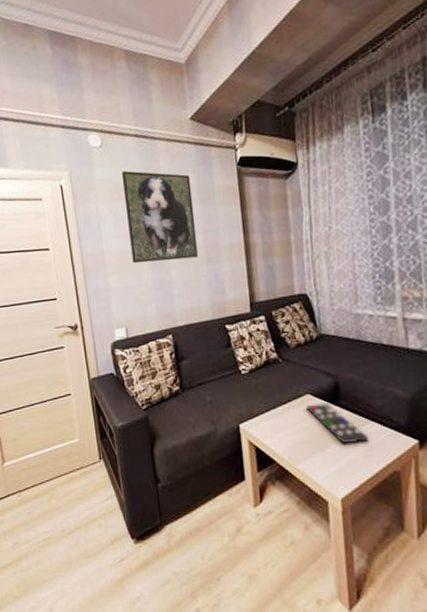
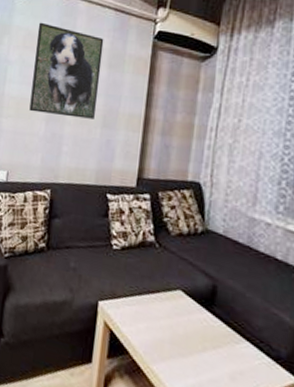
remote control: present [306,403,370,444] -> none [175,301,241,363]

